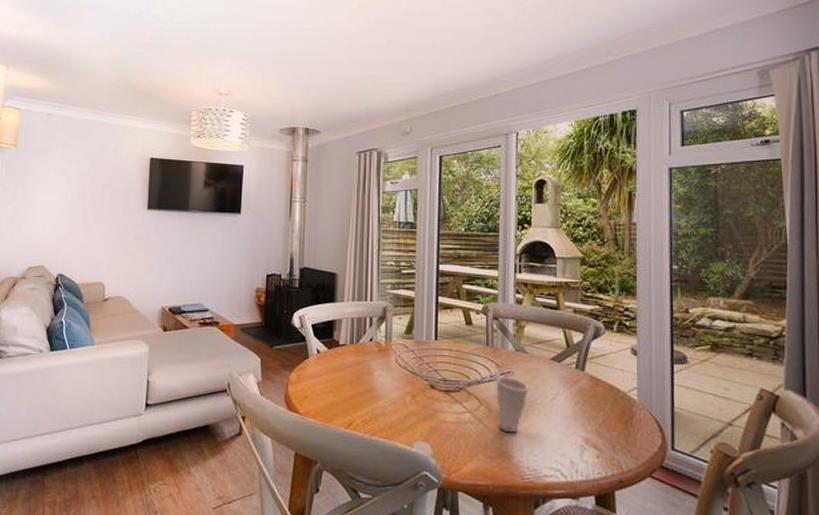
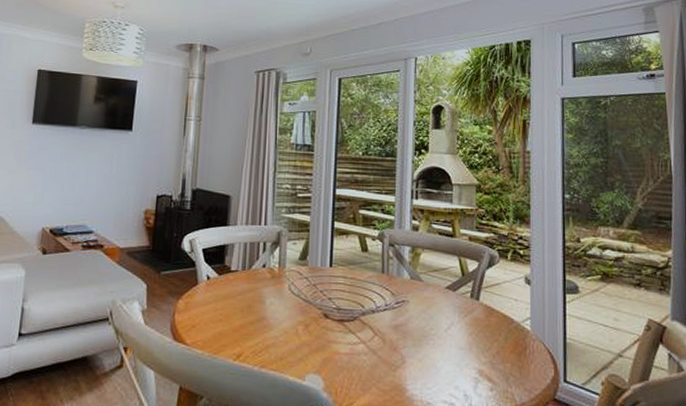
cup: present [496,376,529,433] -> none [391,305,424,365]

